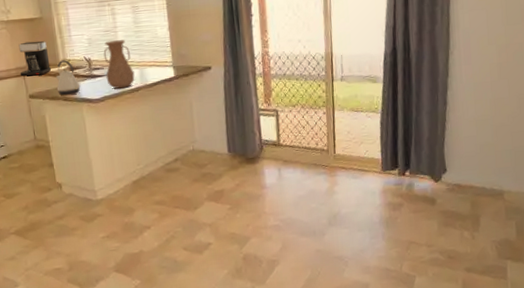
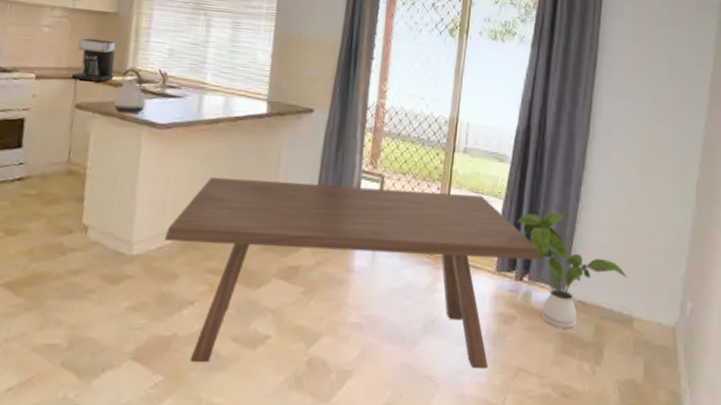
vase: present [103,40,135,89] -> none [181,56,218,118]
dining table: none [118,113,417,268] -> present [164,176,540,369]
house plant: none [393,117,496,208] -> present [516,212,628,329]

